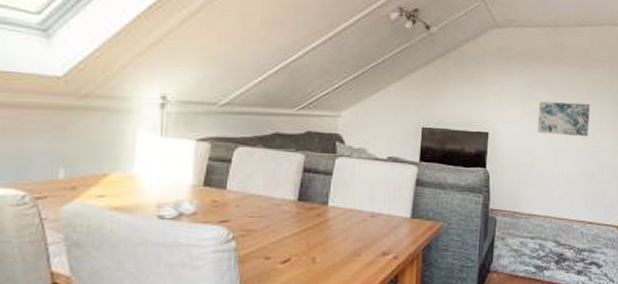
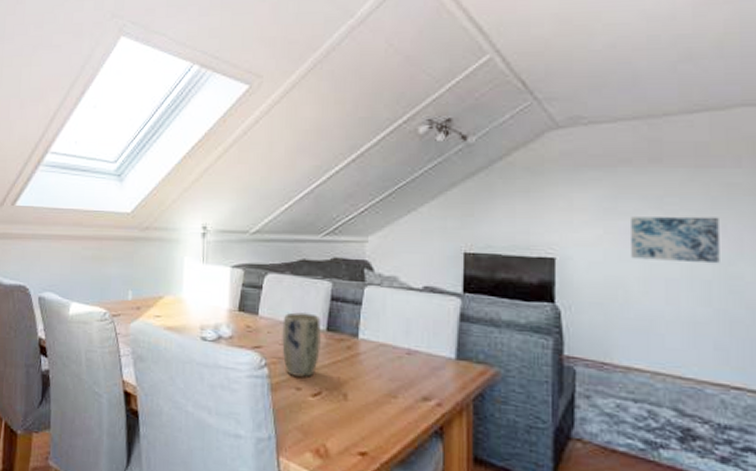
plant pot: none [251,183,293,246] -> present [282,311,322,377]

